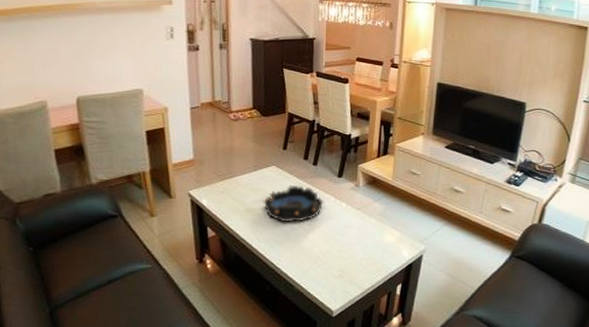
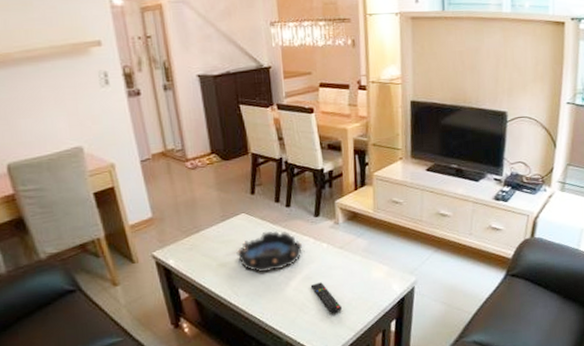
remote control: none [326,239,352,270] -> present [310,282,342,314]

